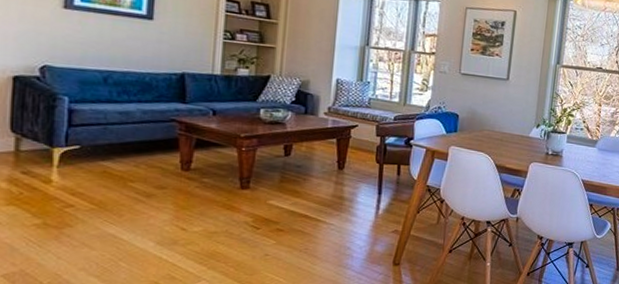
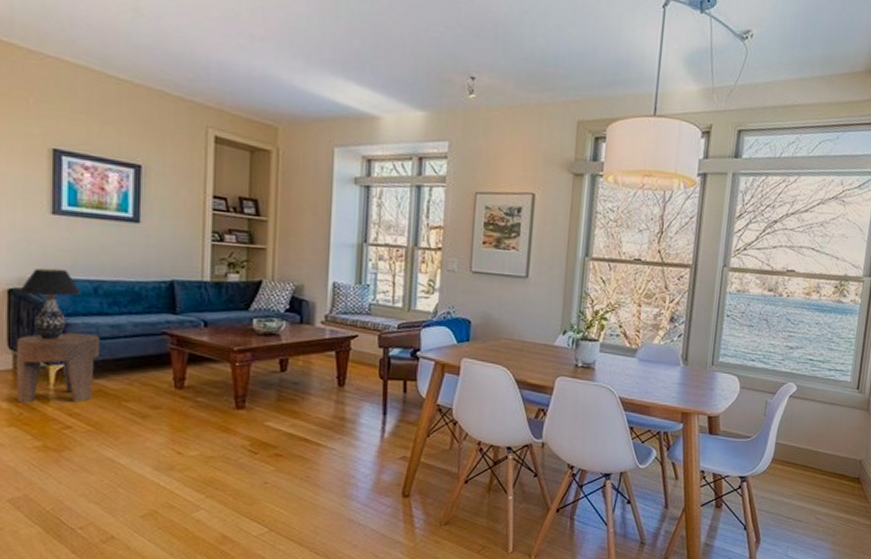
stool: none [17,118,108,184] -> present [16,333,101,403]
table lamp: none [25,57,92,125] -> present [19,267,83,340]

